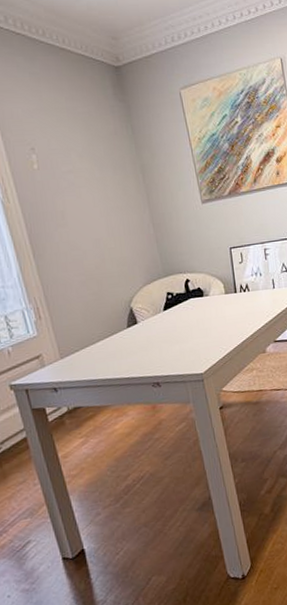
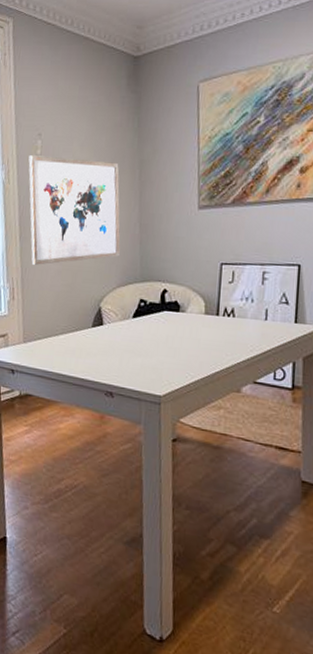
wall art: none [25,169,141,280] -> present [28,155,121,265]

